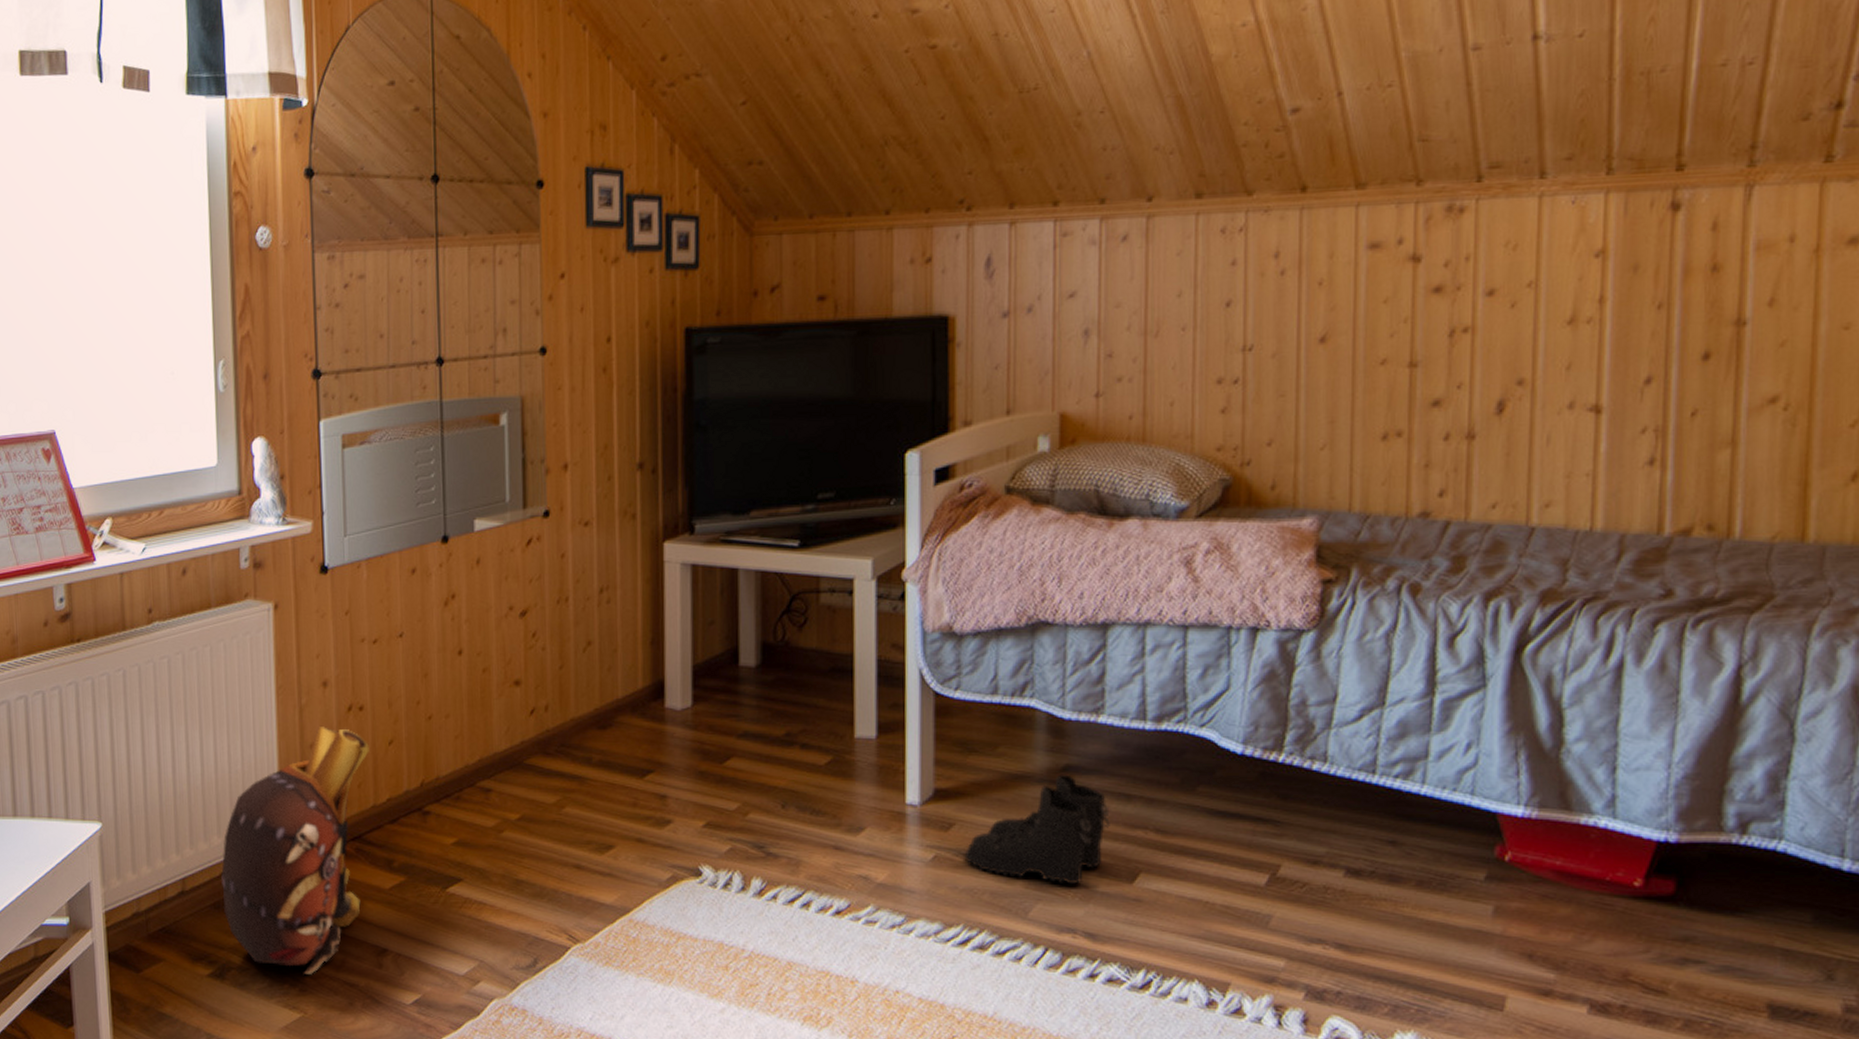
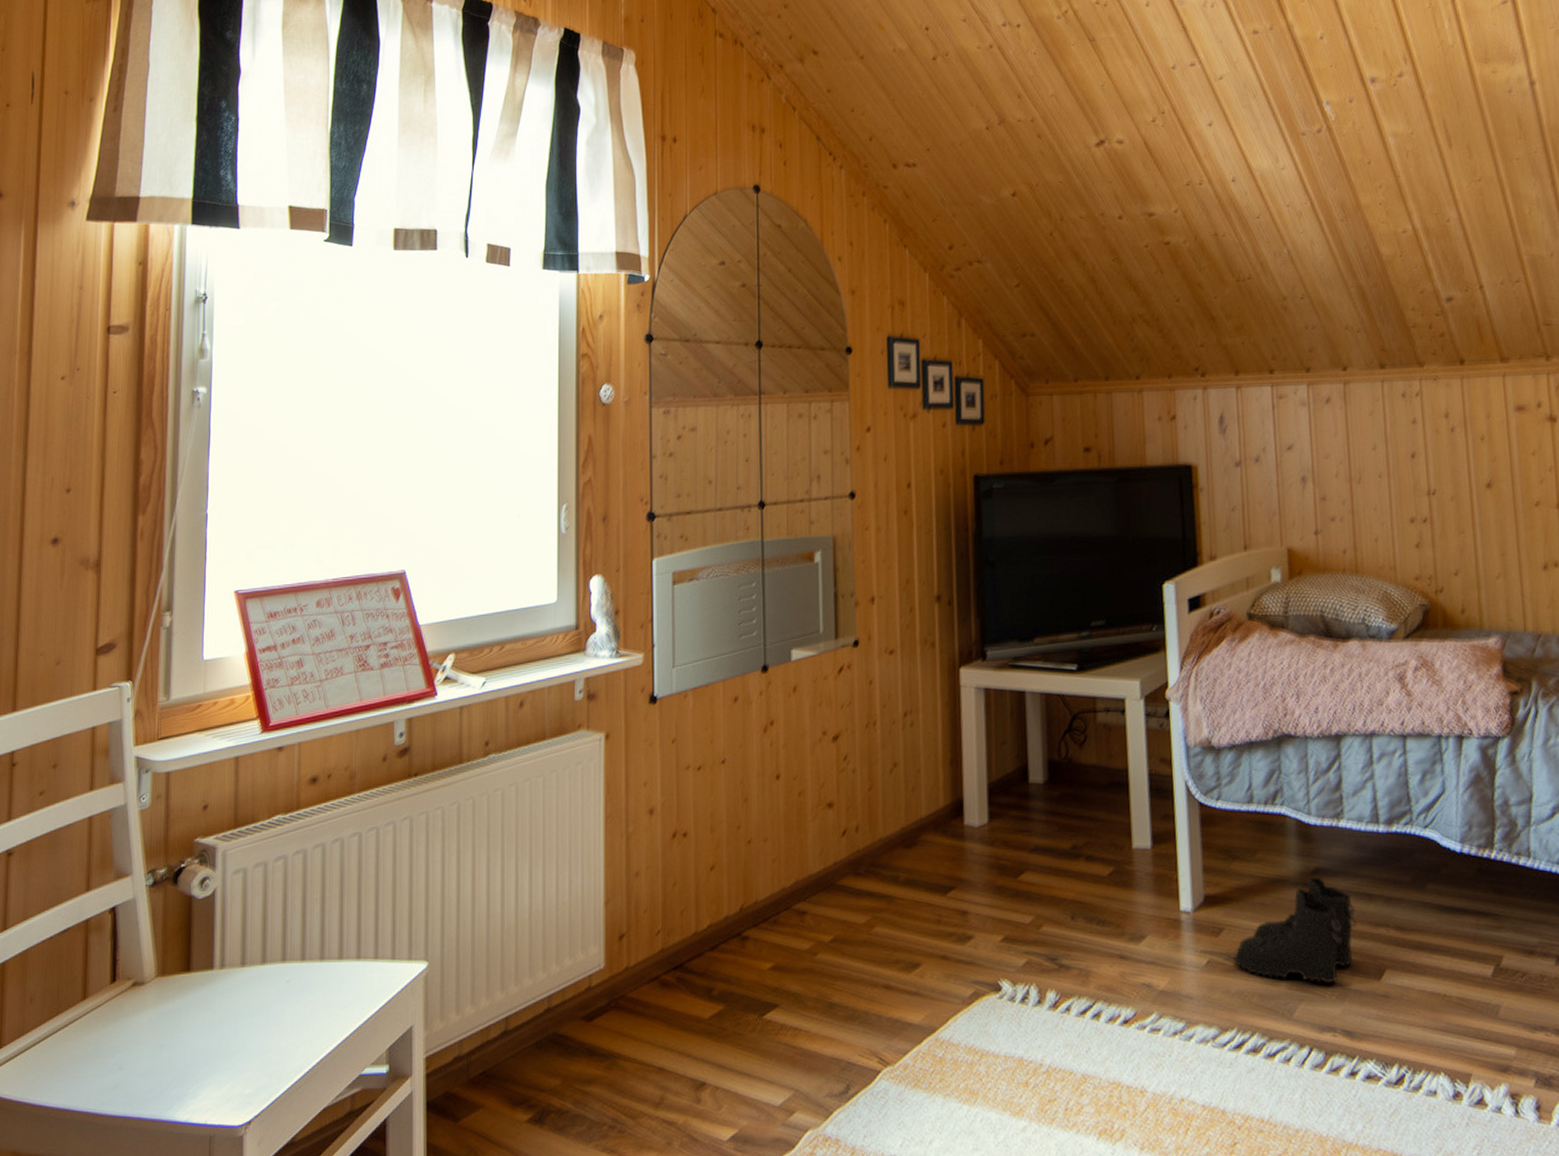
backpack: present [221,727,369,974] -> none [545,854,692,1114]

